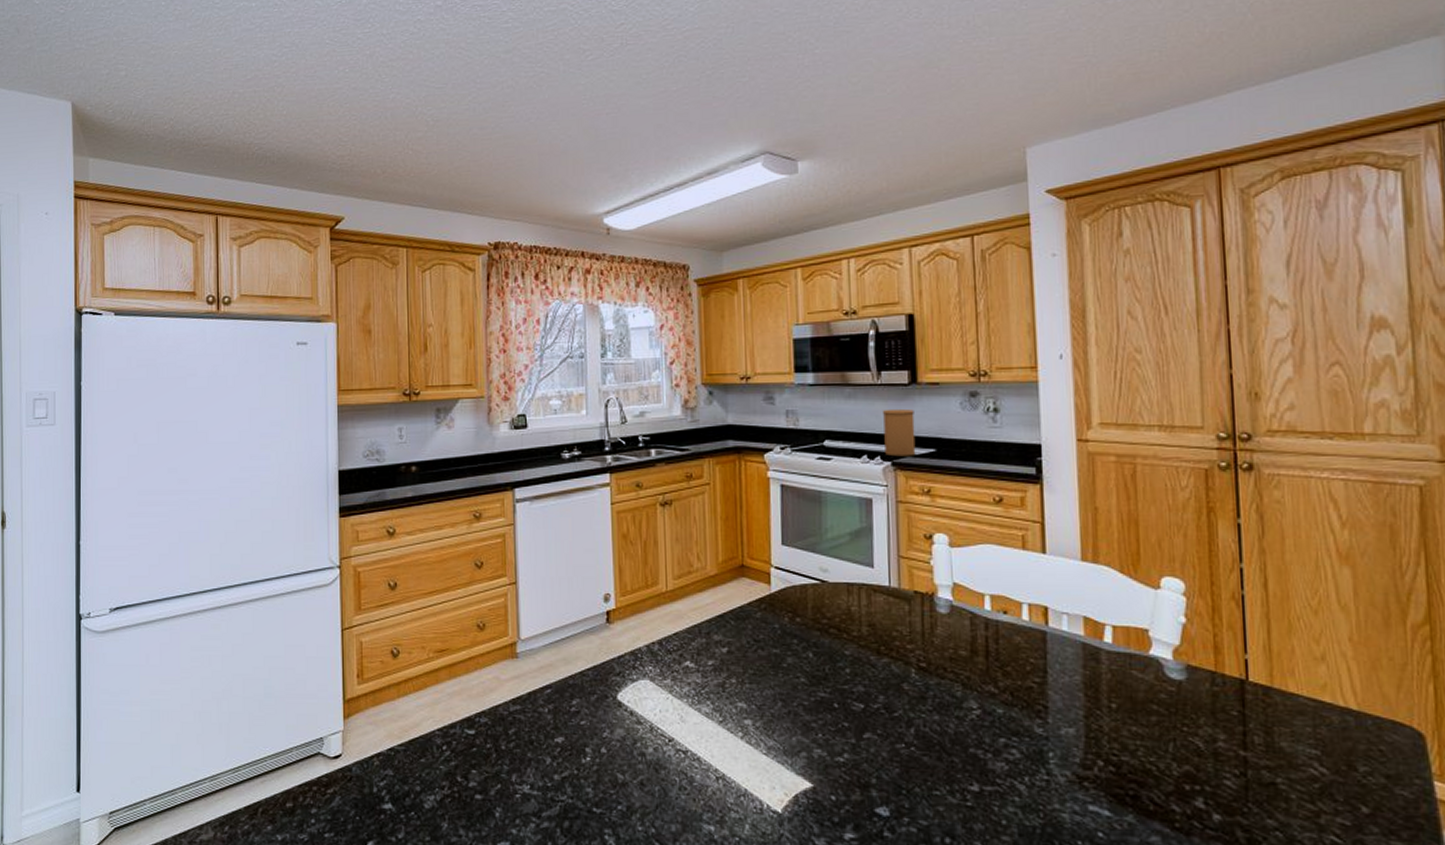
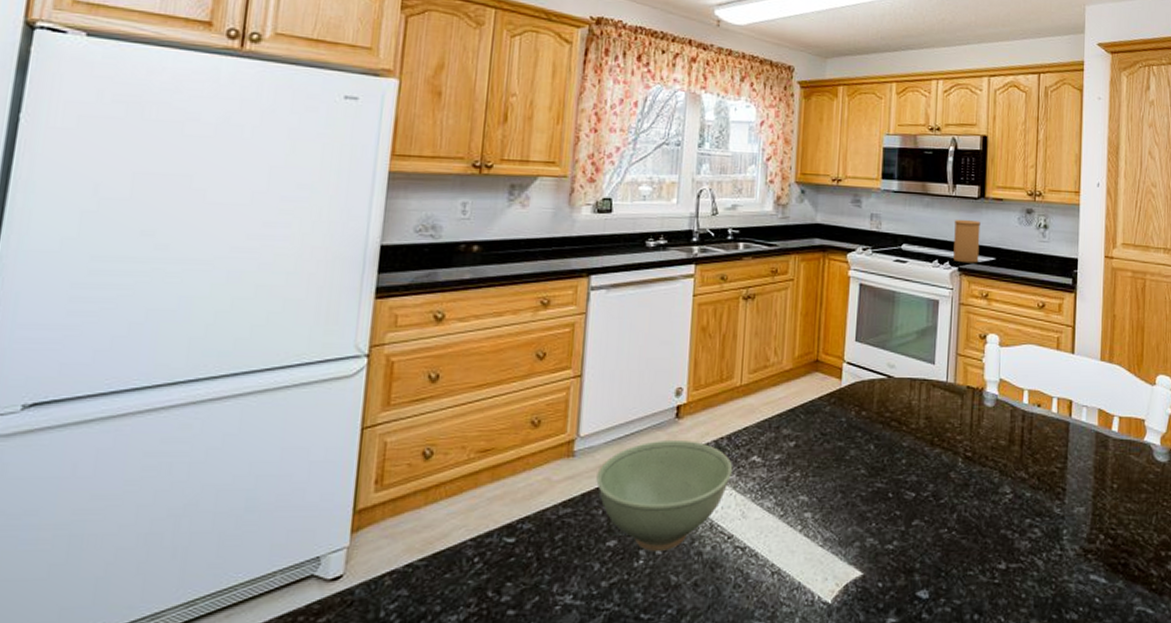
bowl: none [539,644,667,750] -> present [596,441,733,551]

